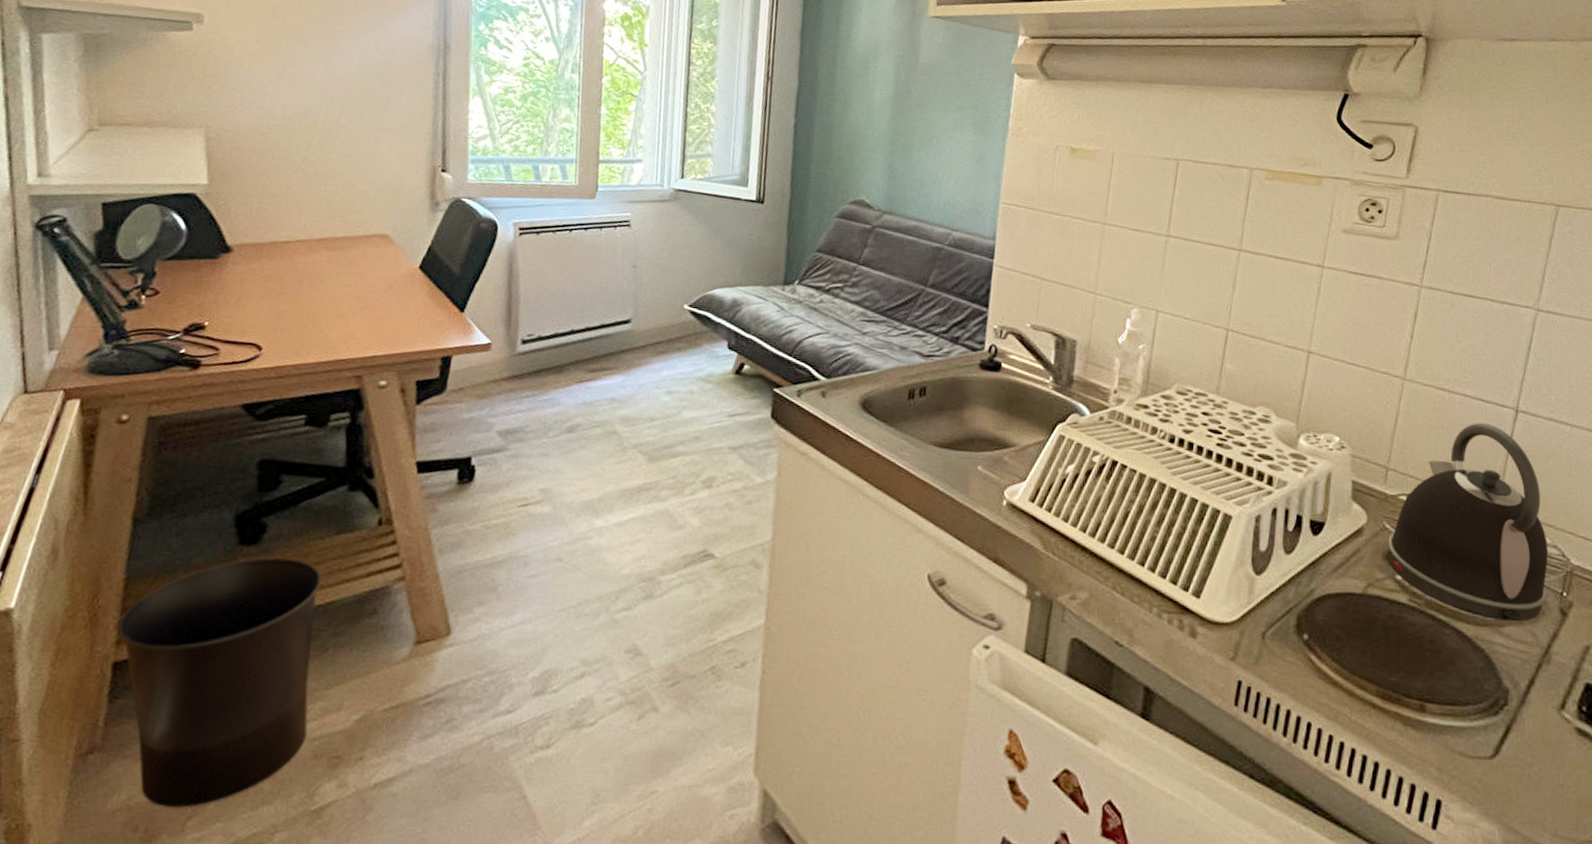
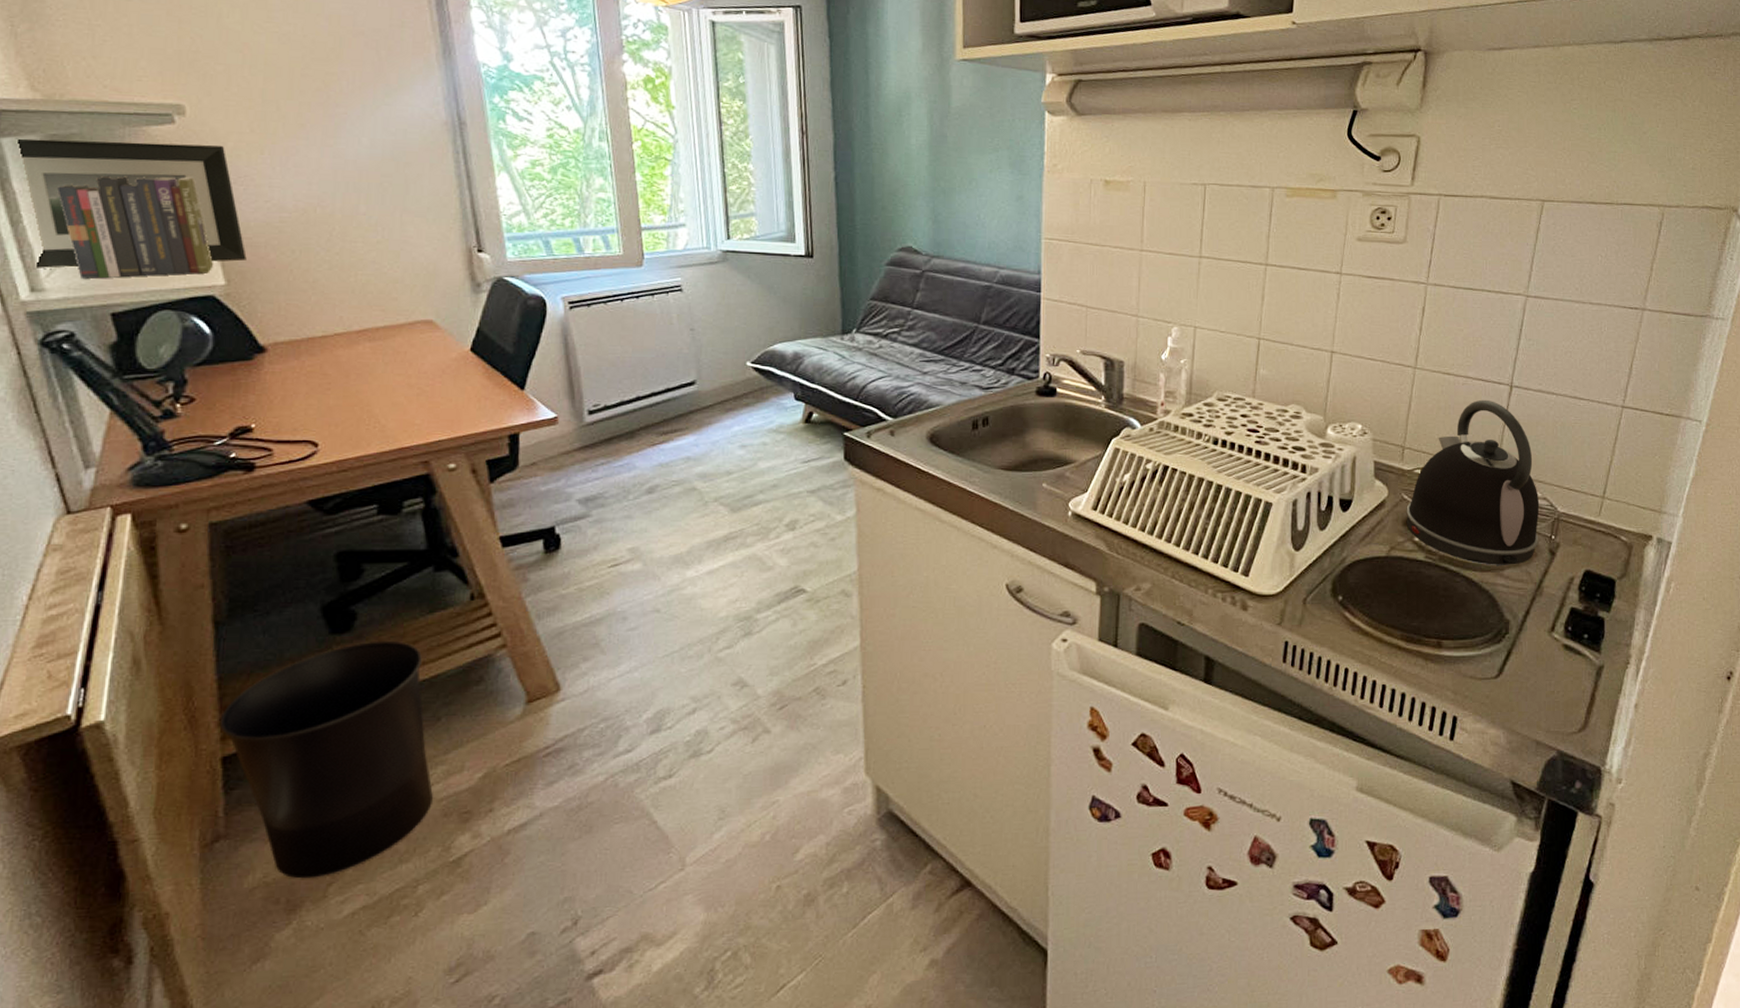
picture frame: none [44,34,232,163] -> present [15,138,247,270]
books: none [79,73,201,172] -> present [56,175,213,279]

